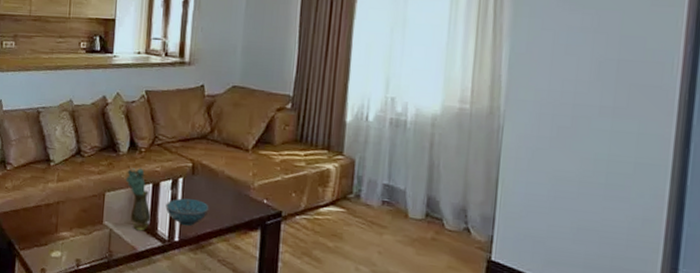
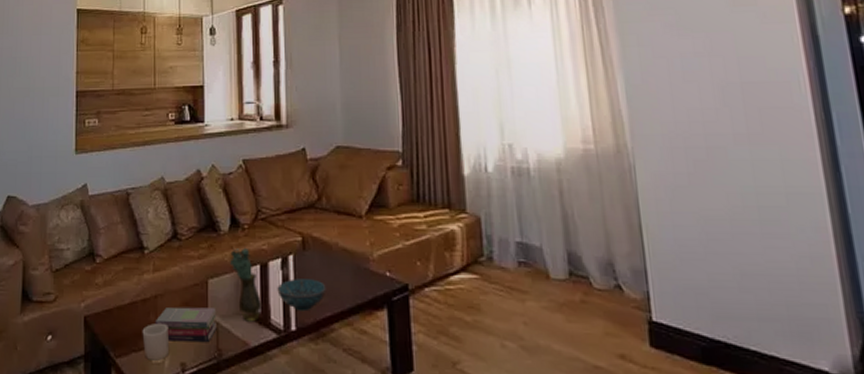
mug: none [44,224,68,256] -> present [142,322,170,361]
books: none [55,213,111,245] -> present [155,307,217,343]

